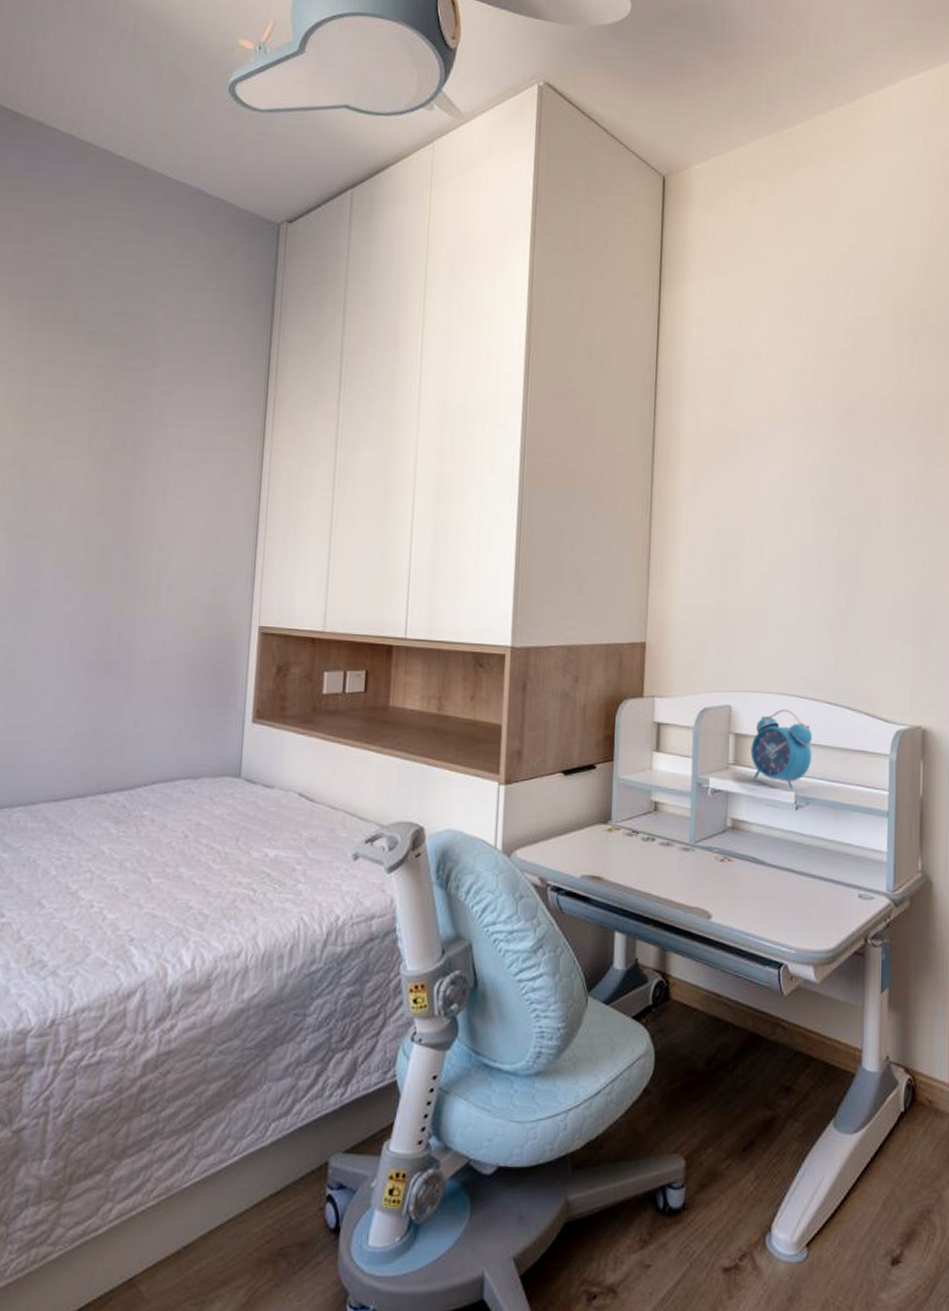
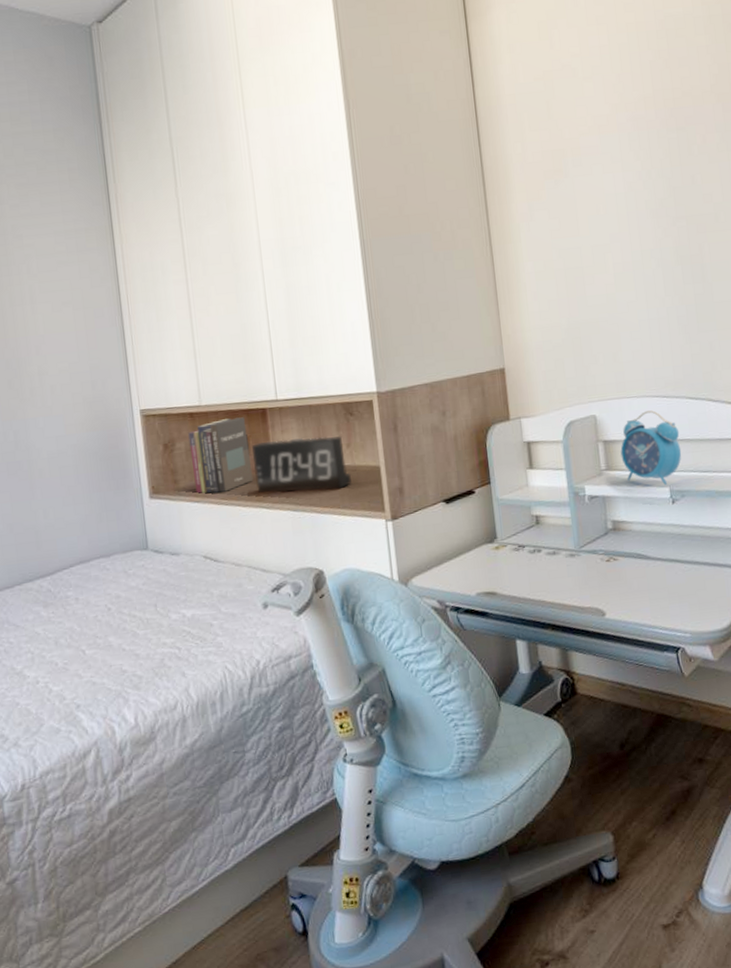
books: none [303,650,369,727] -> present [188,417,254,494]
alarm clock: none [368,681,471,743] -> present [251,435,352,493]

